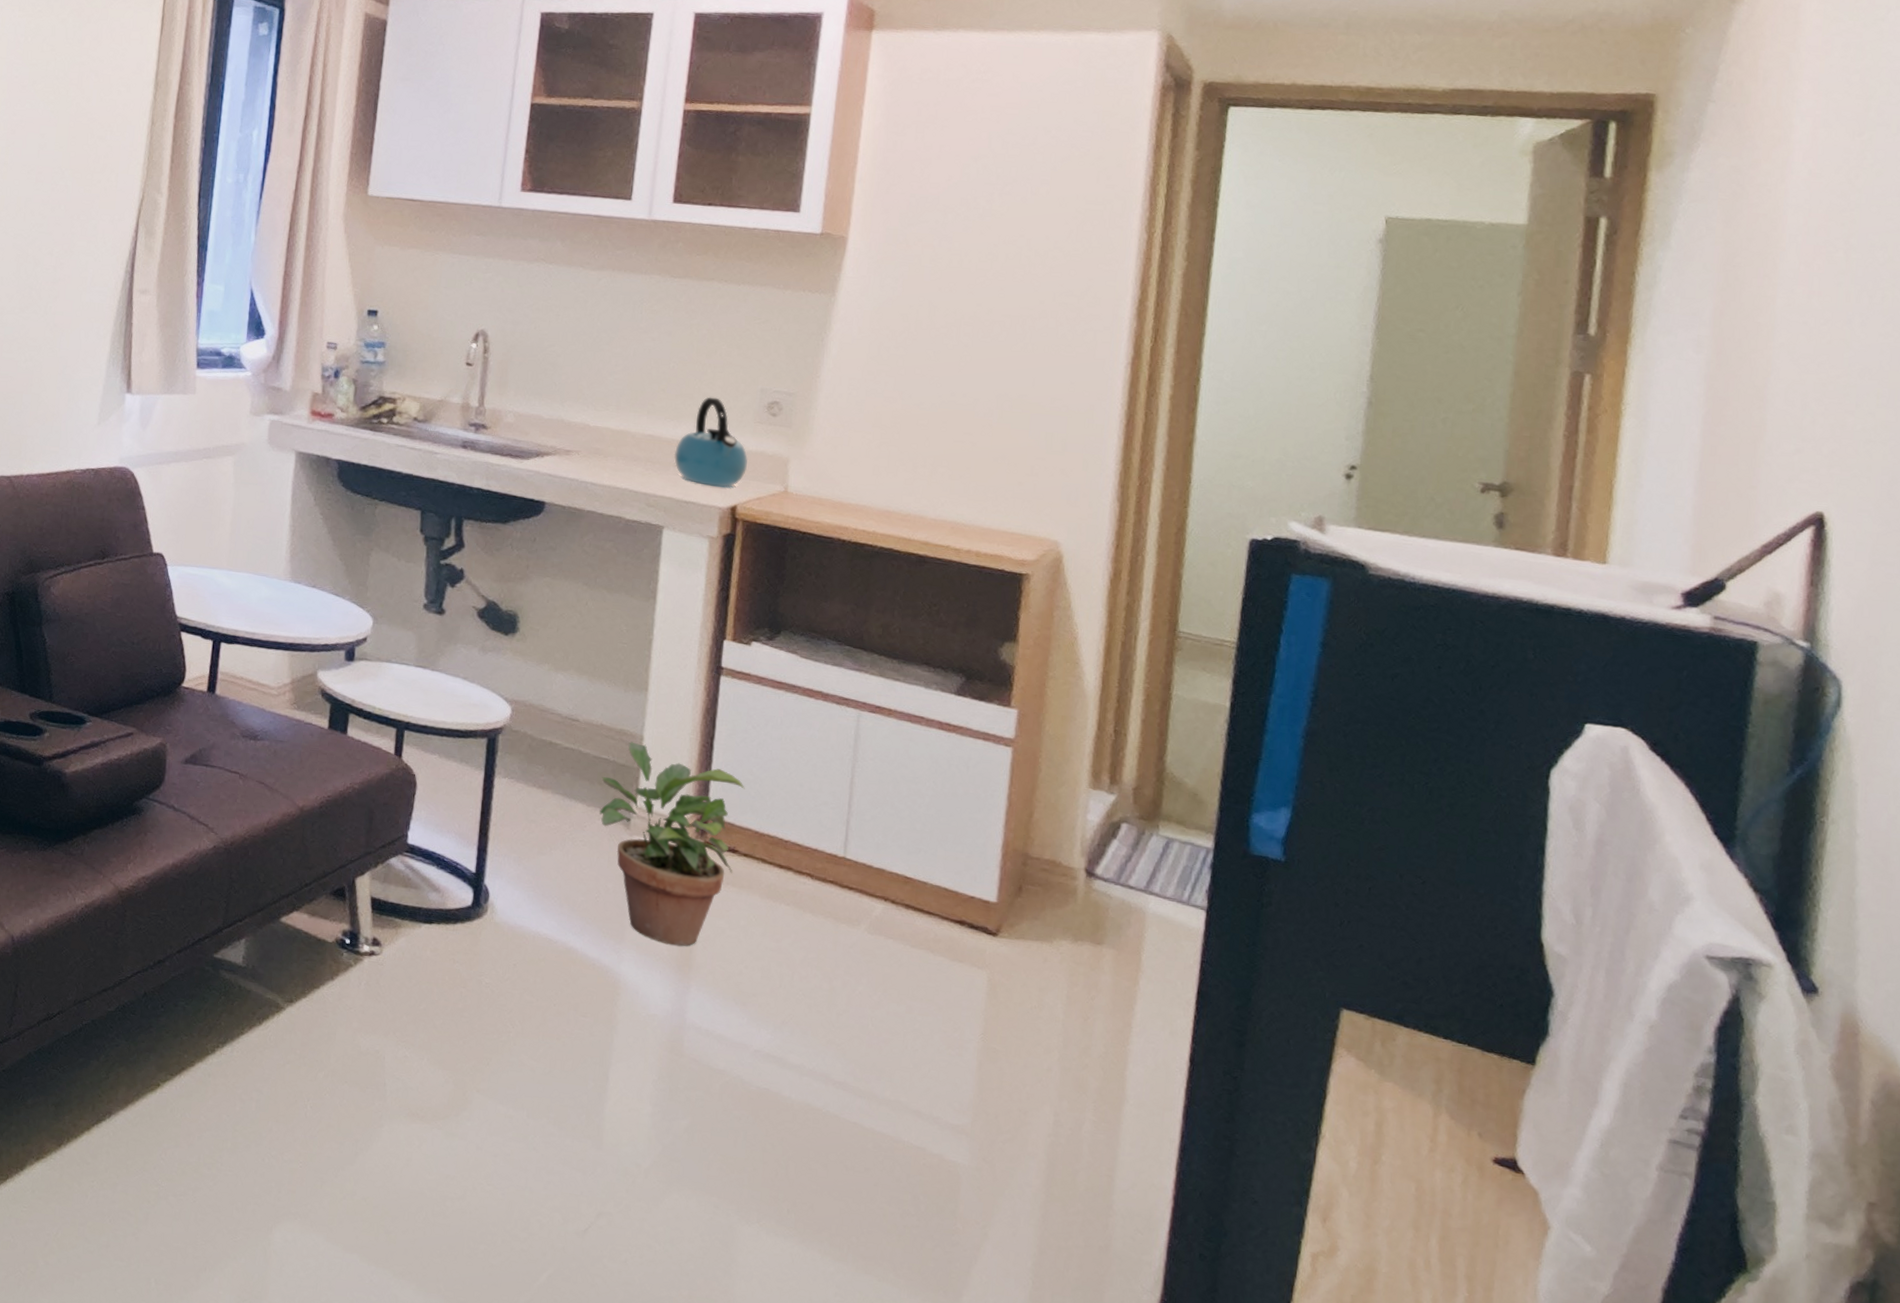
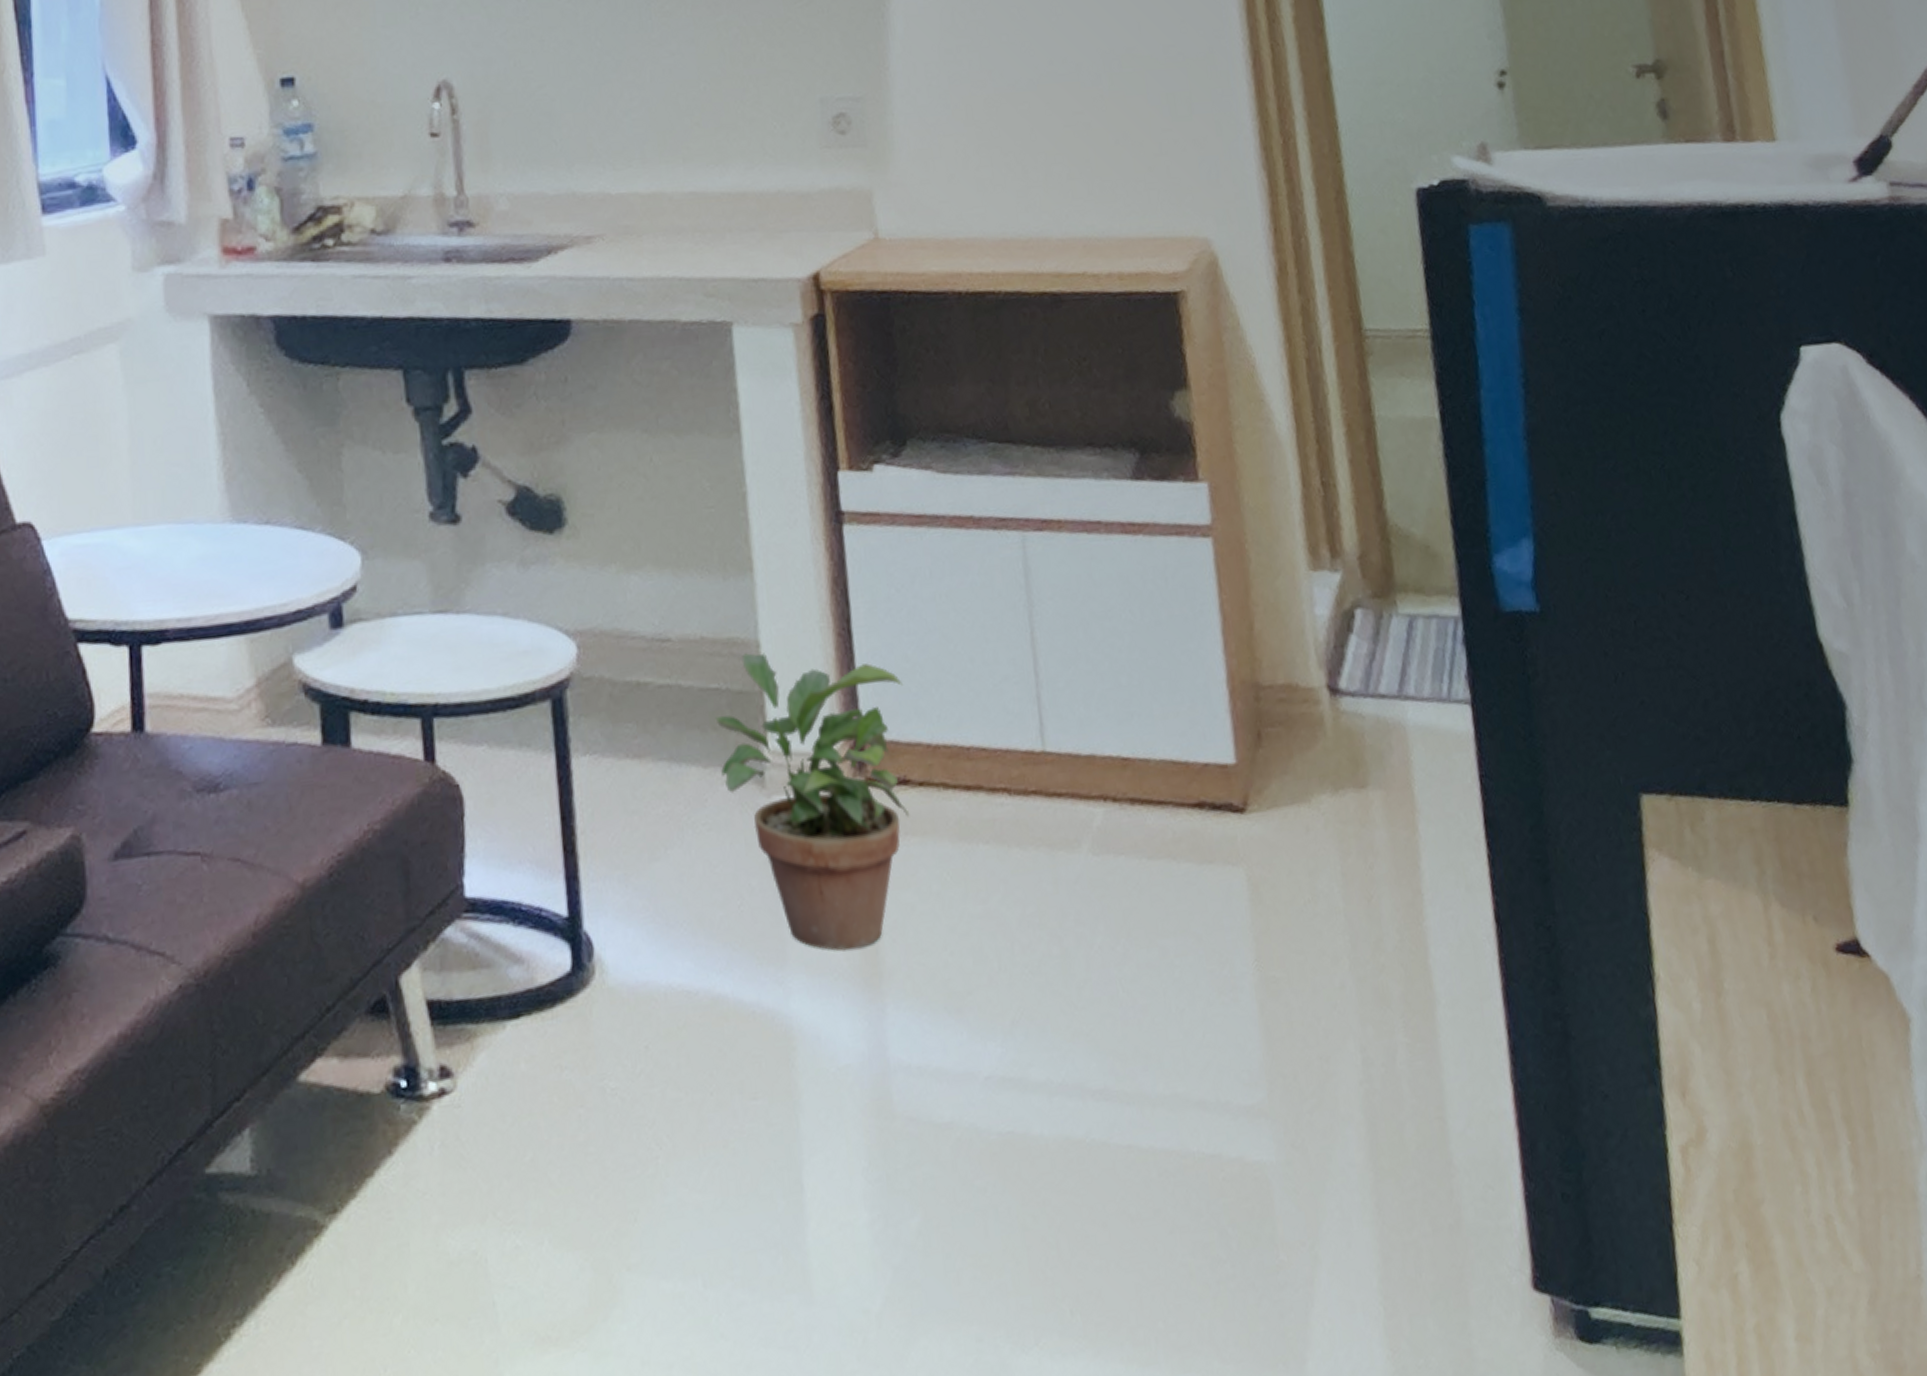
kettle: present [674,397,748,488] -> none [727,122,823,251]

